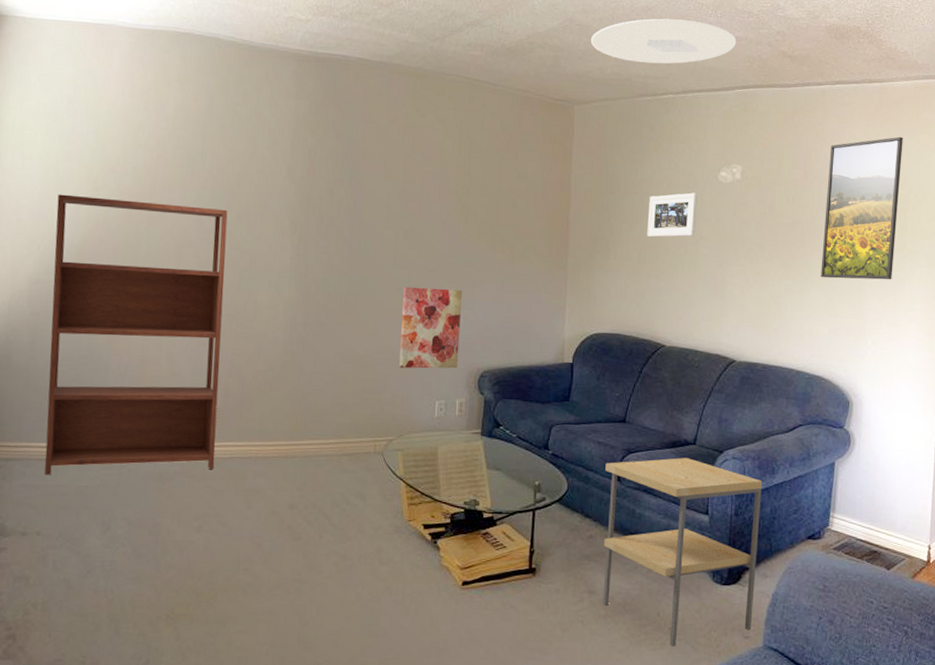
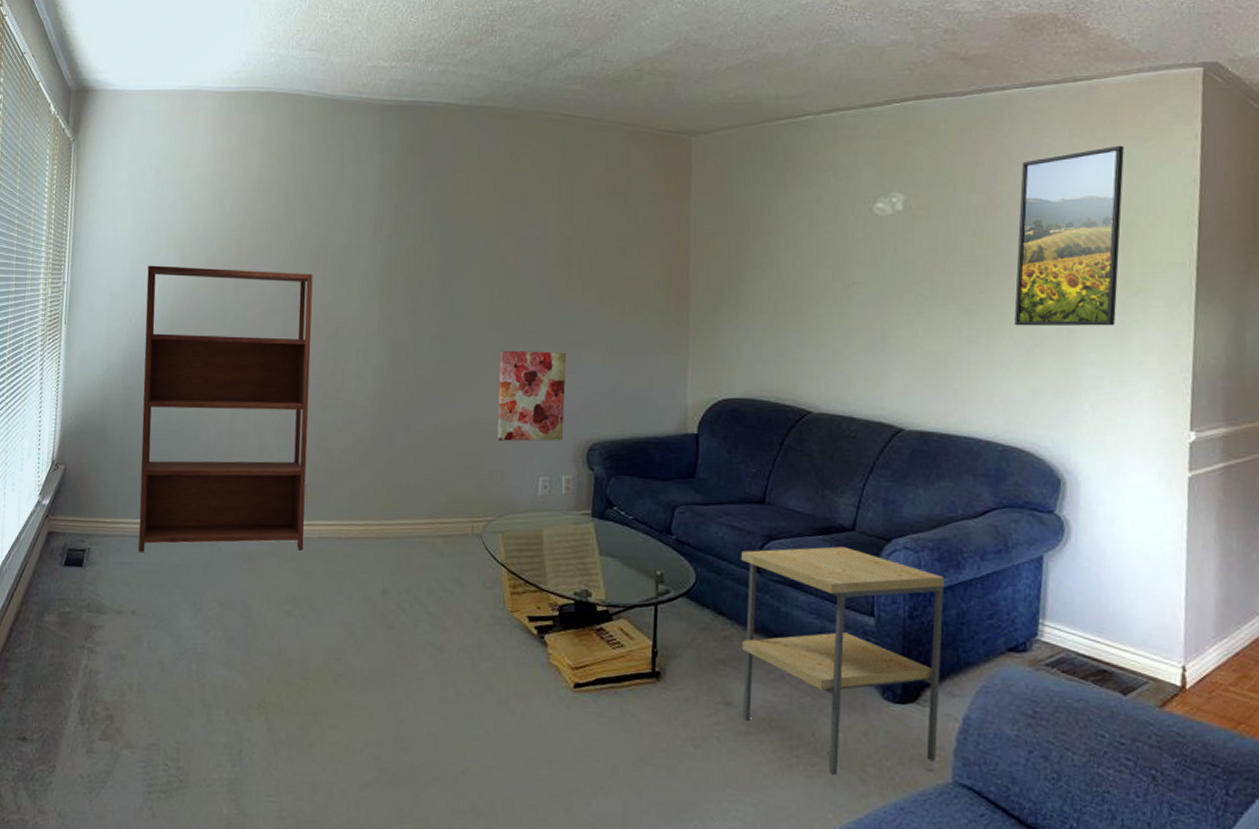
ceiling light: present [590,18,736,64] -> none [709,27,892,82]
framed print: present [647,192,697,238] -> none [785,229,847,285]

